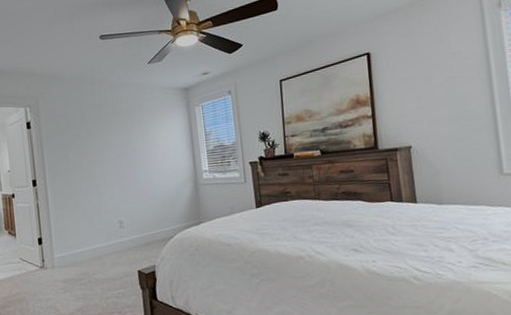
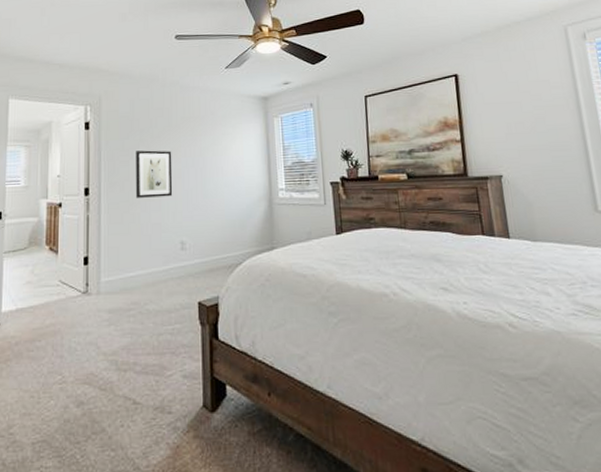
wall art: none [73,143,109,186] -> present [136,150,173,198]

